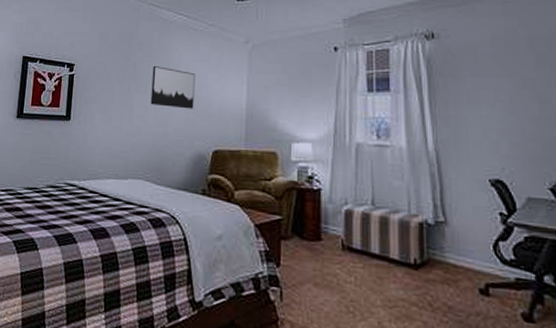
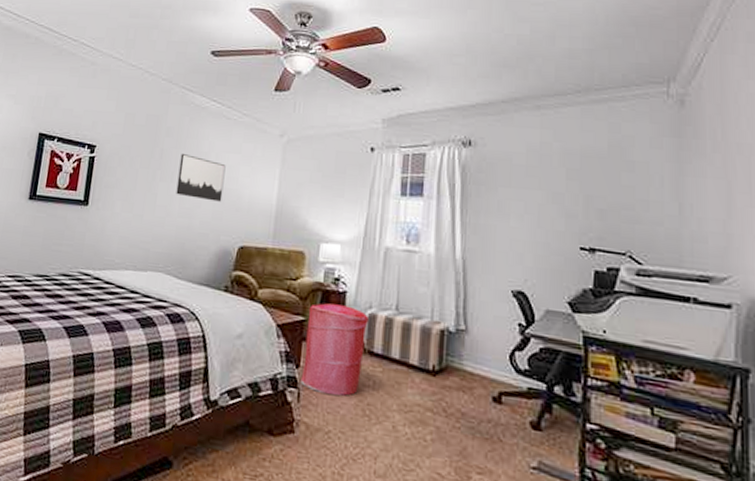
laundry hamper: none [282,201,346,293] -> present [300,303,370,396]

